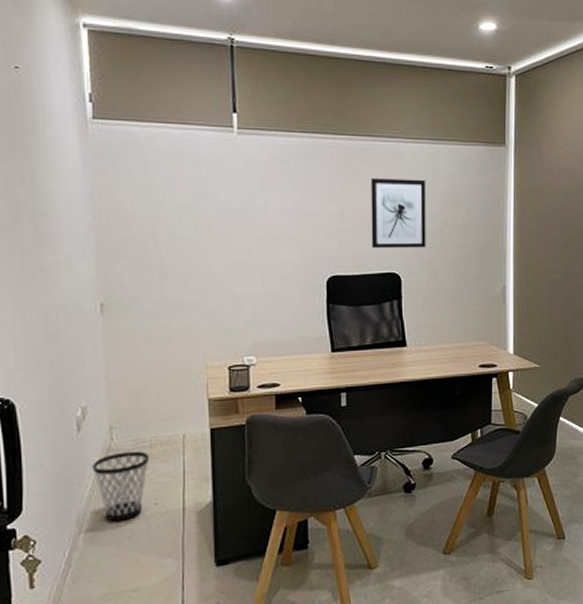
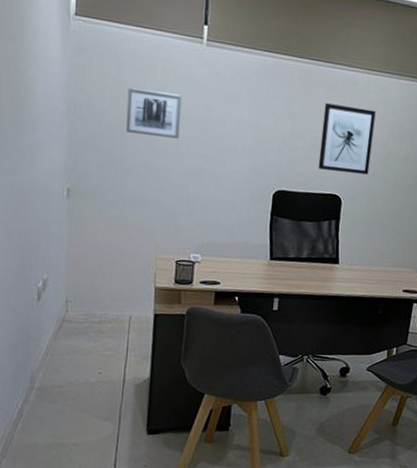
wastebasket: present [92,450,150,522] -> none [47,323,99,384]
wall art: none [157,187,219,235] -> present [126,87,182,139]

